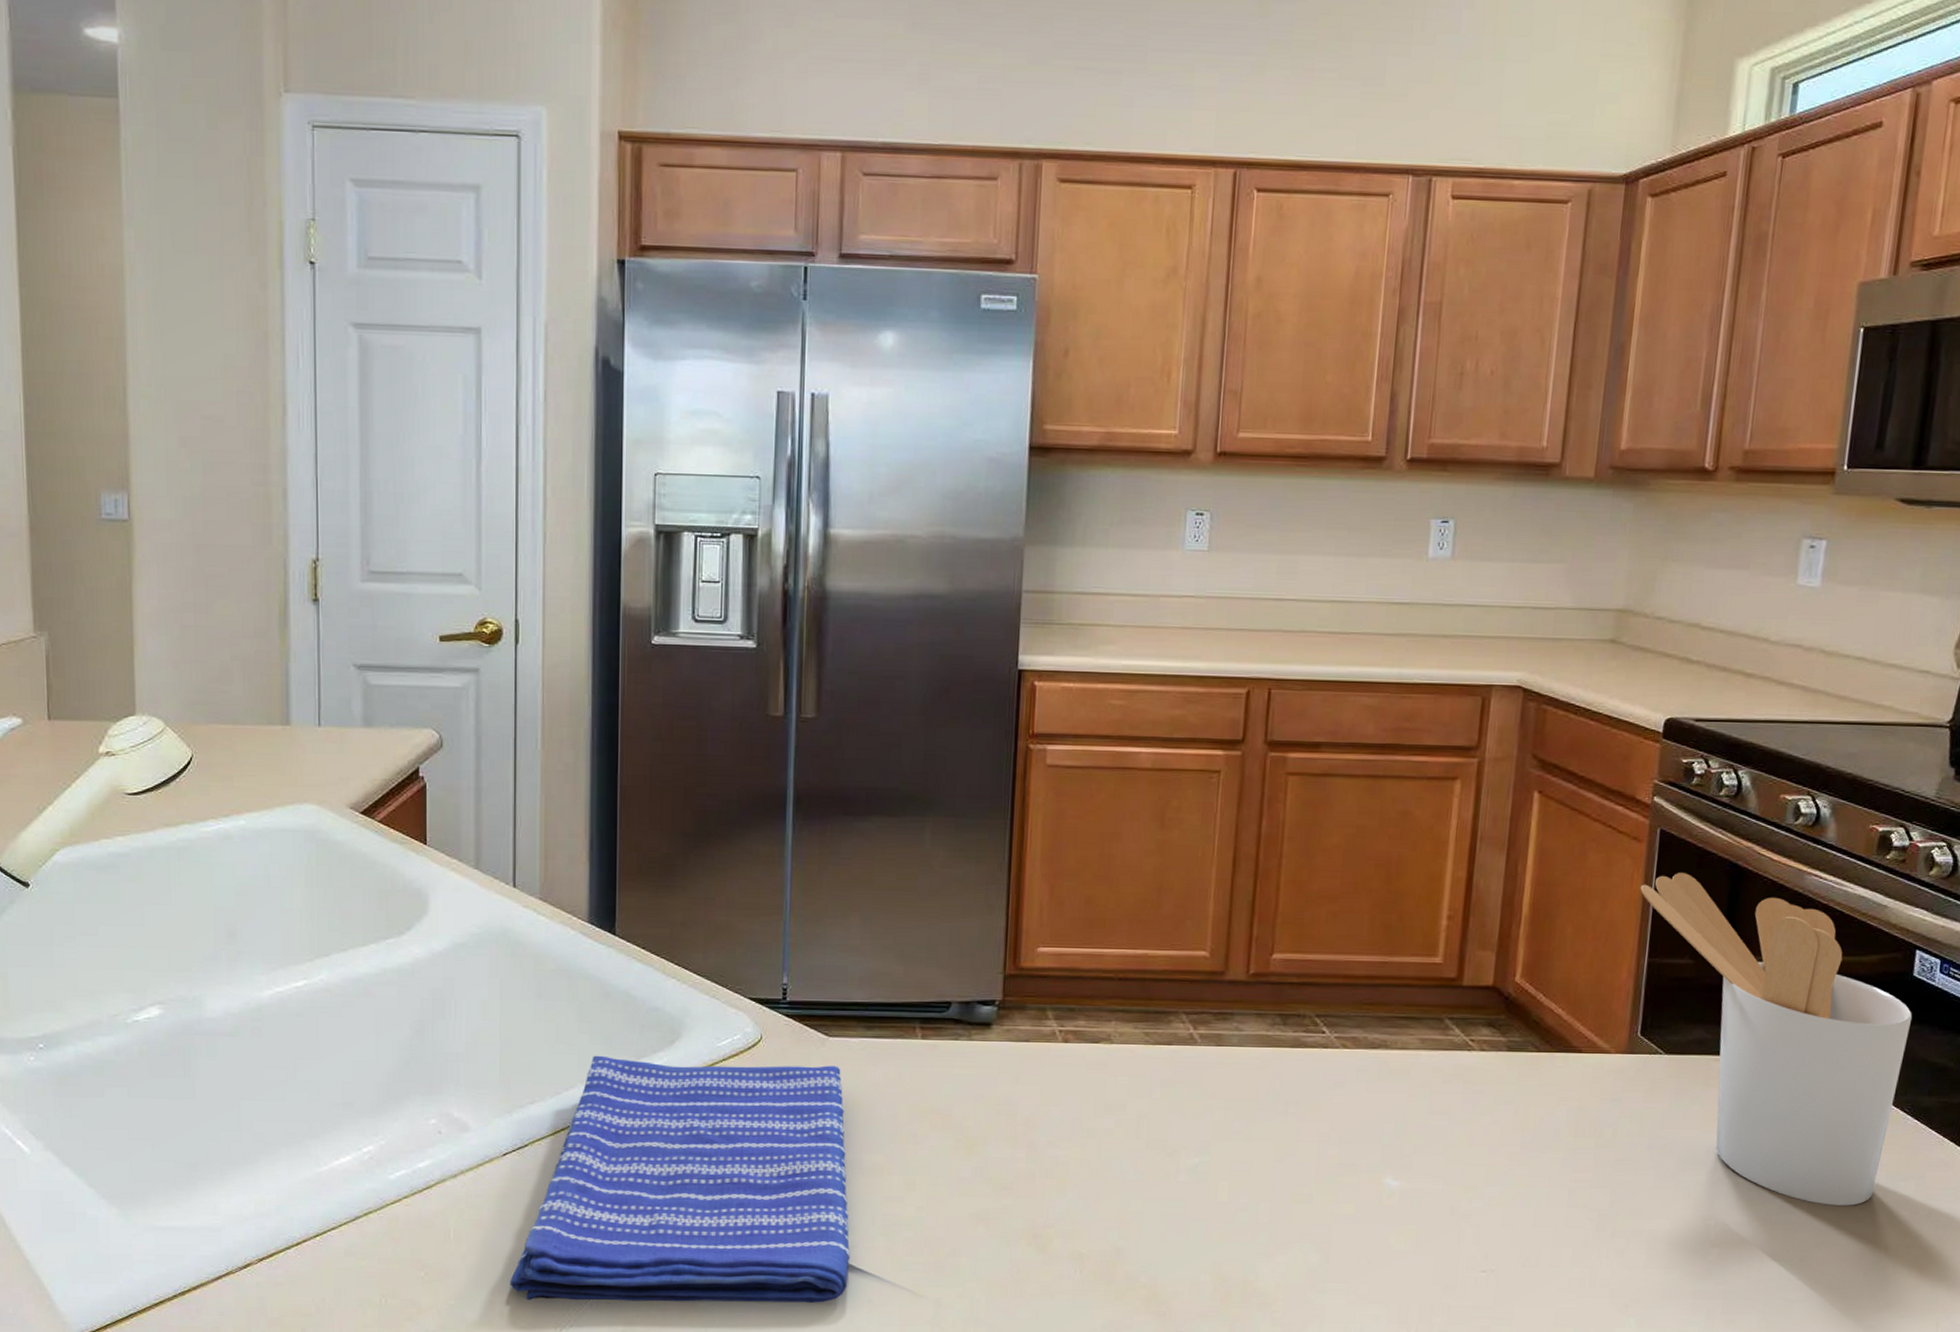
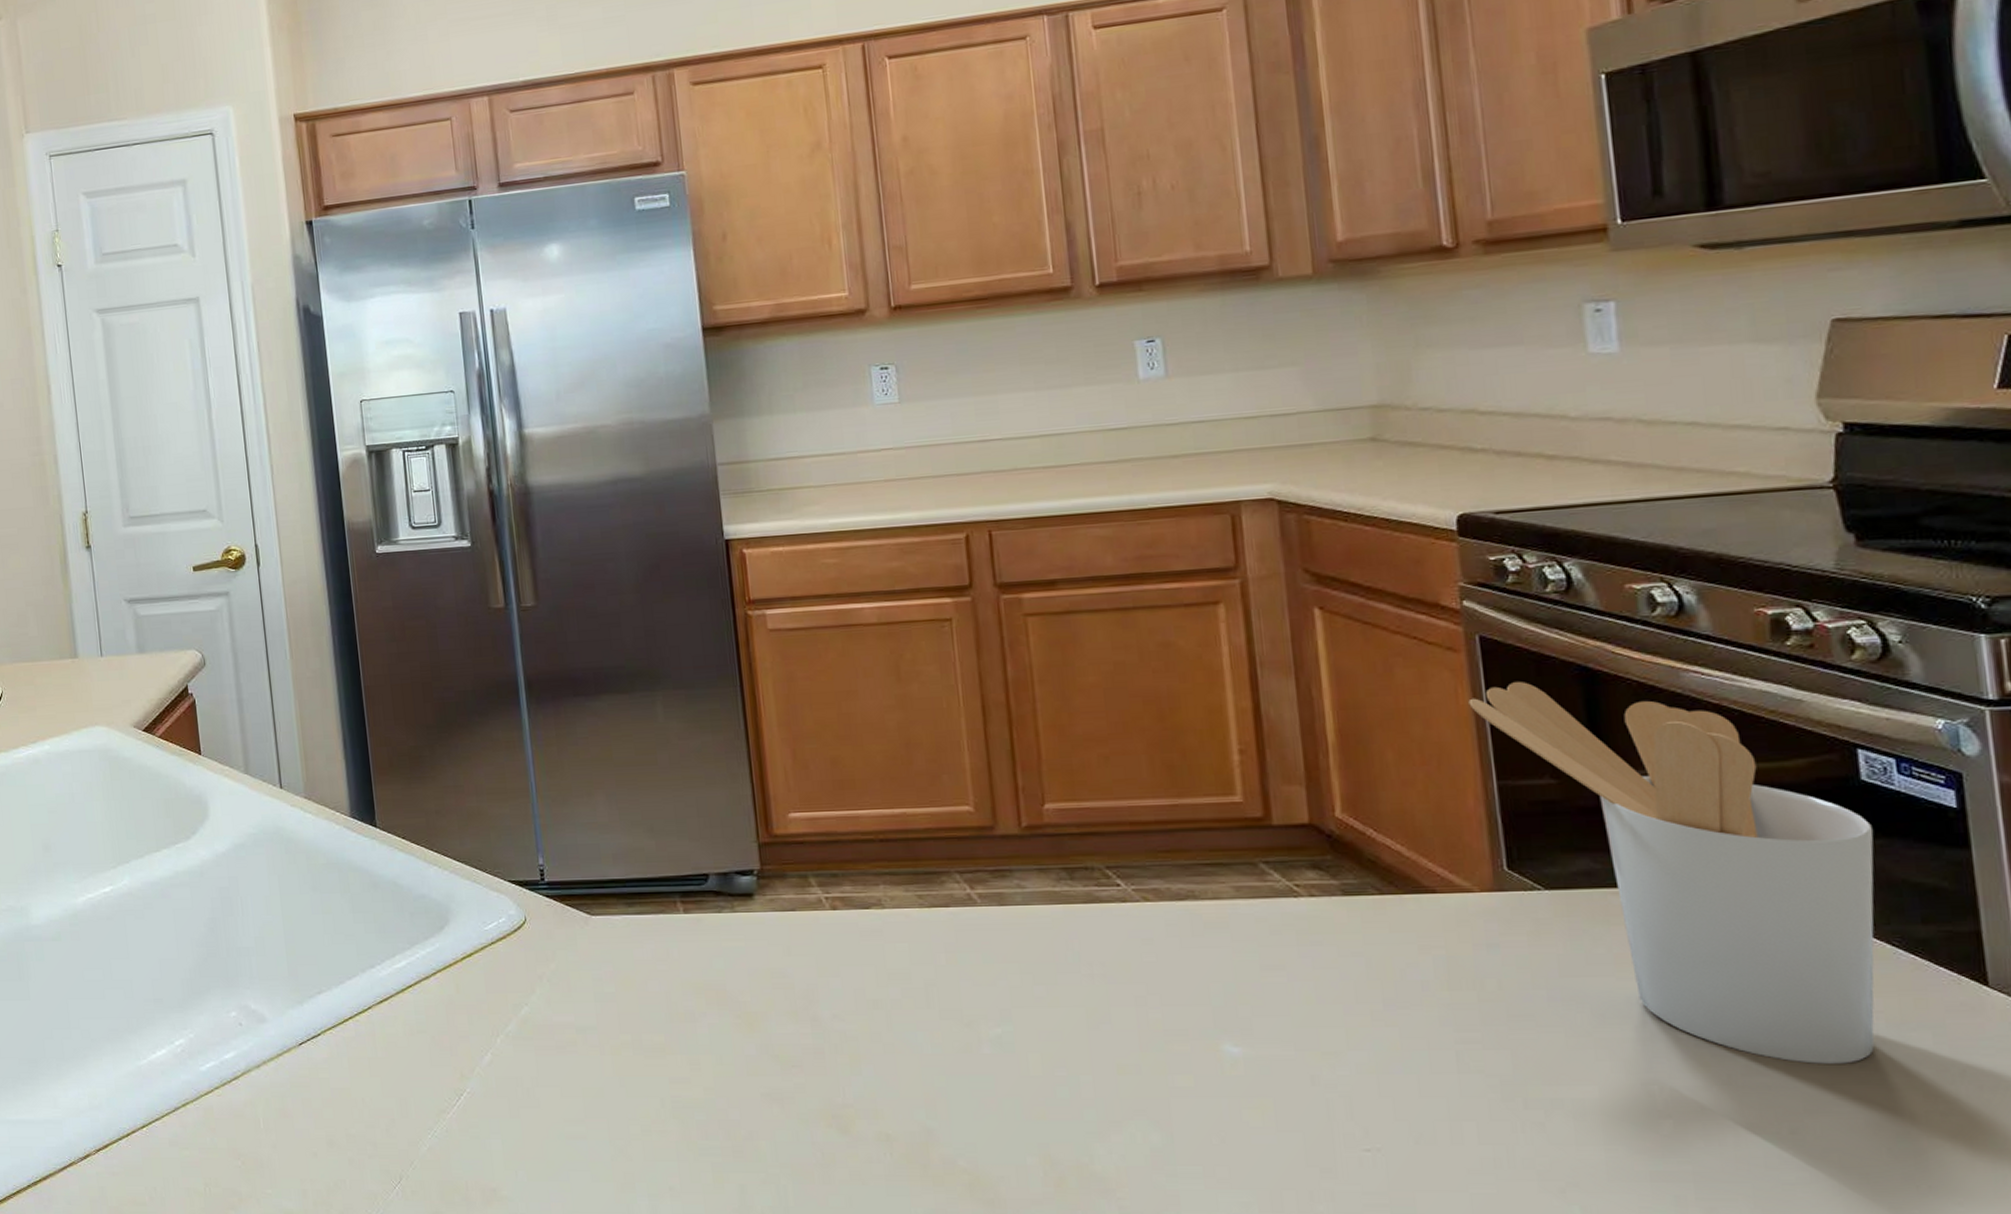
dish towel: present [510,1055,851,1304] -> none [319,944,645,1192]

